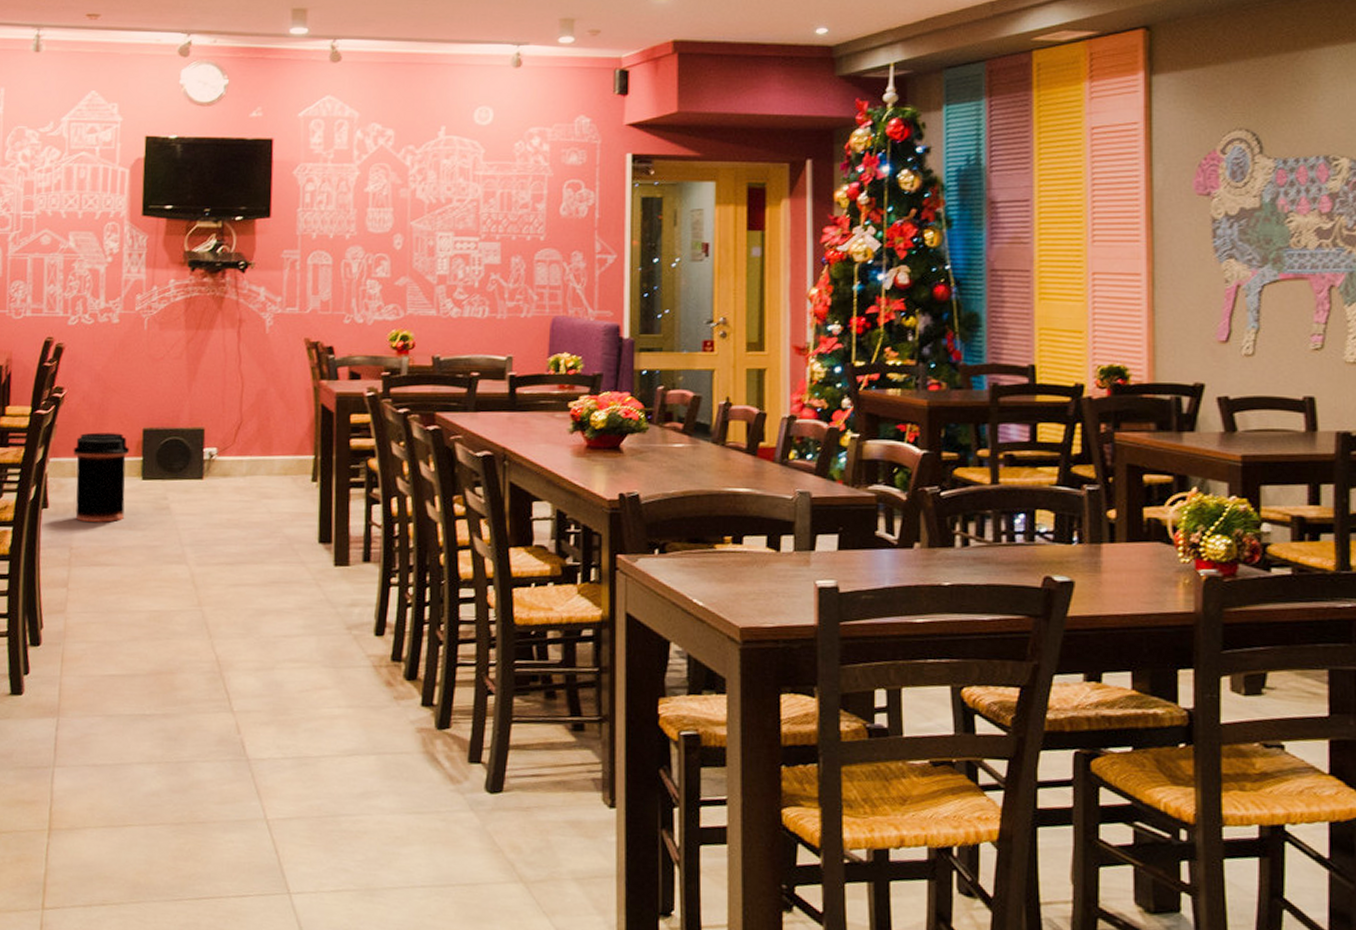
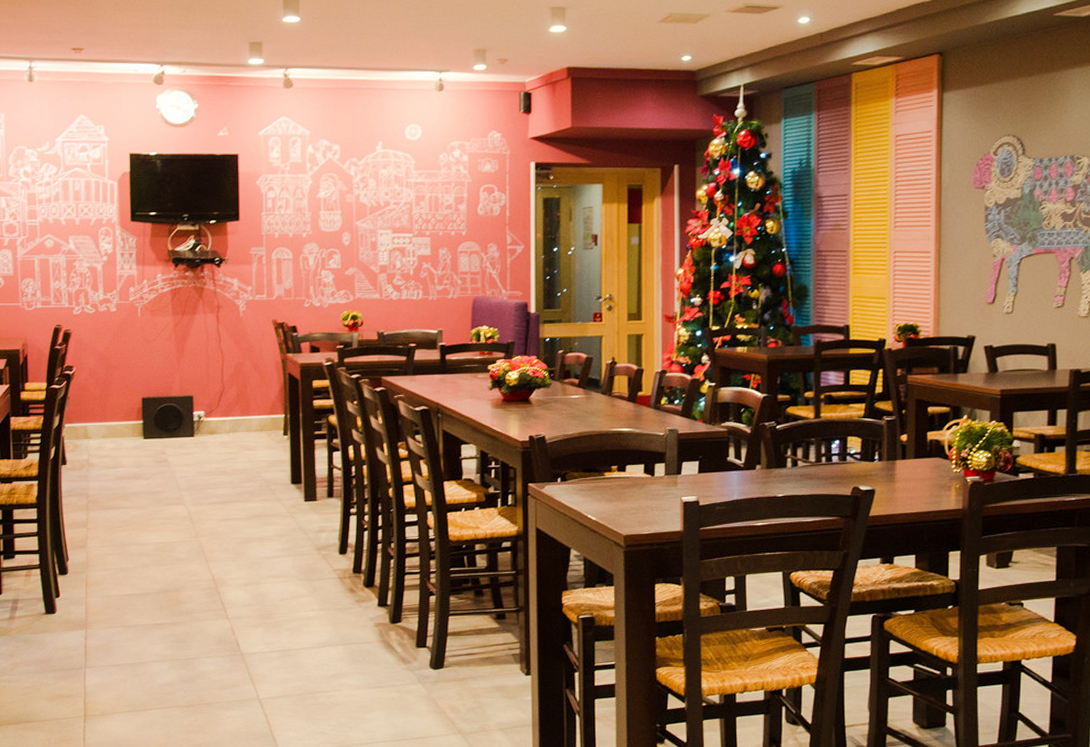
trash can: present [73,432,130,522] -> none [84,402,132,474]

